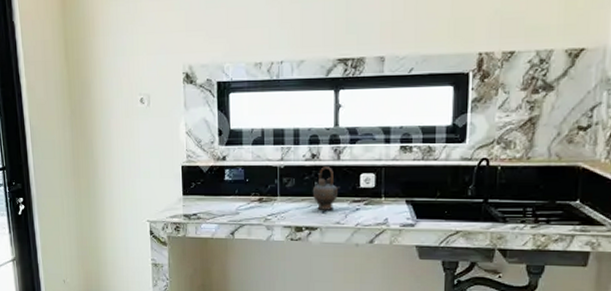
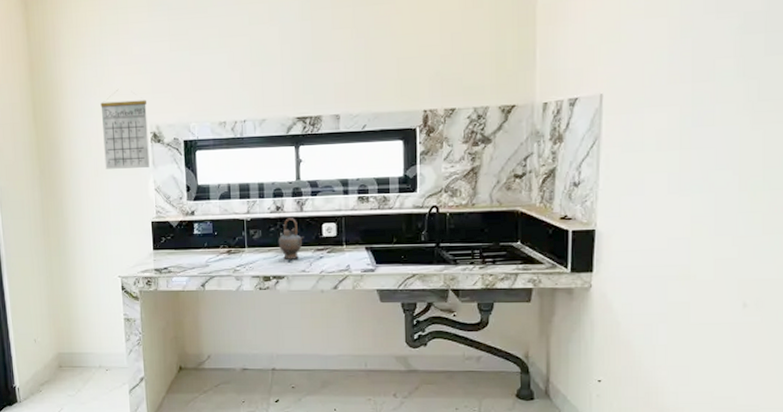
calendar: none [132,27,181,110] -> present [100,90,150,169]

